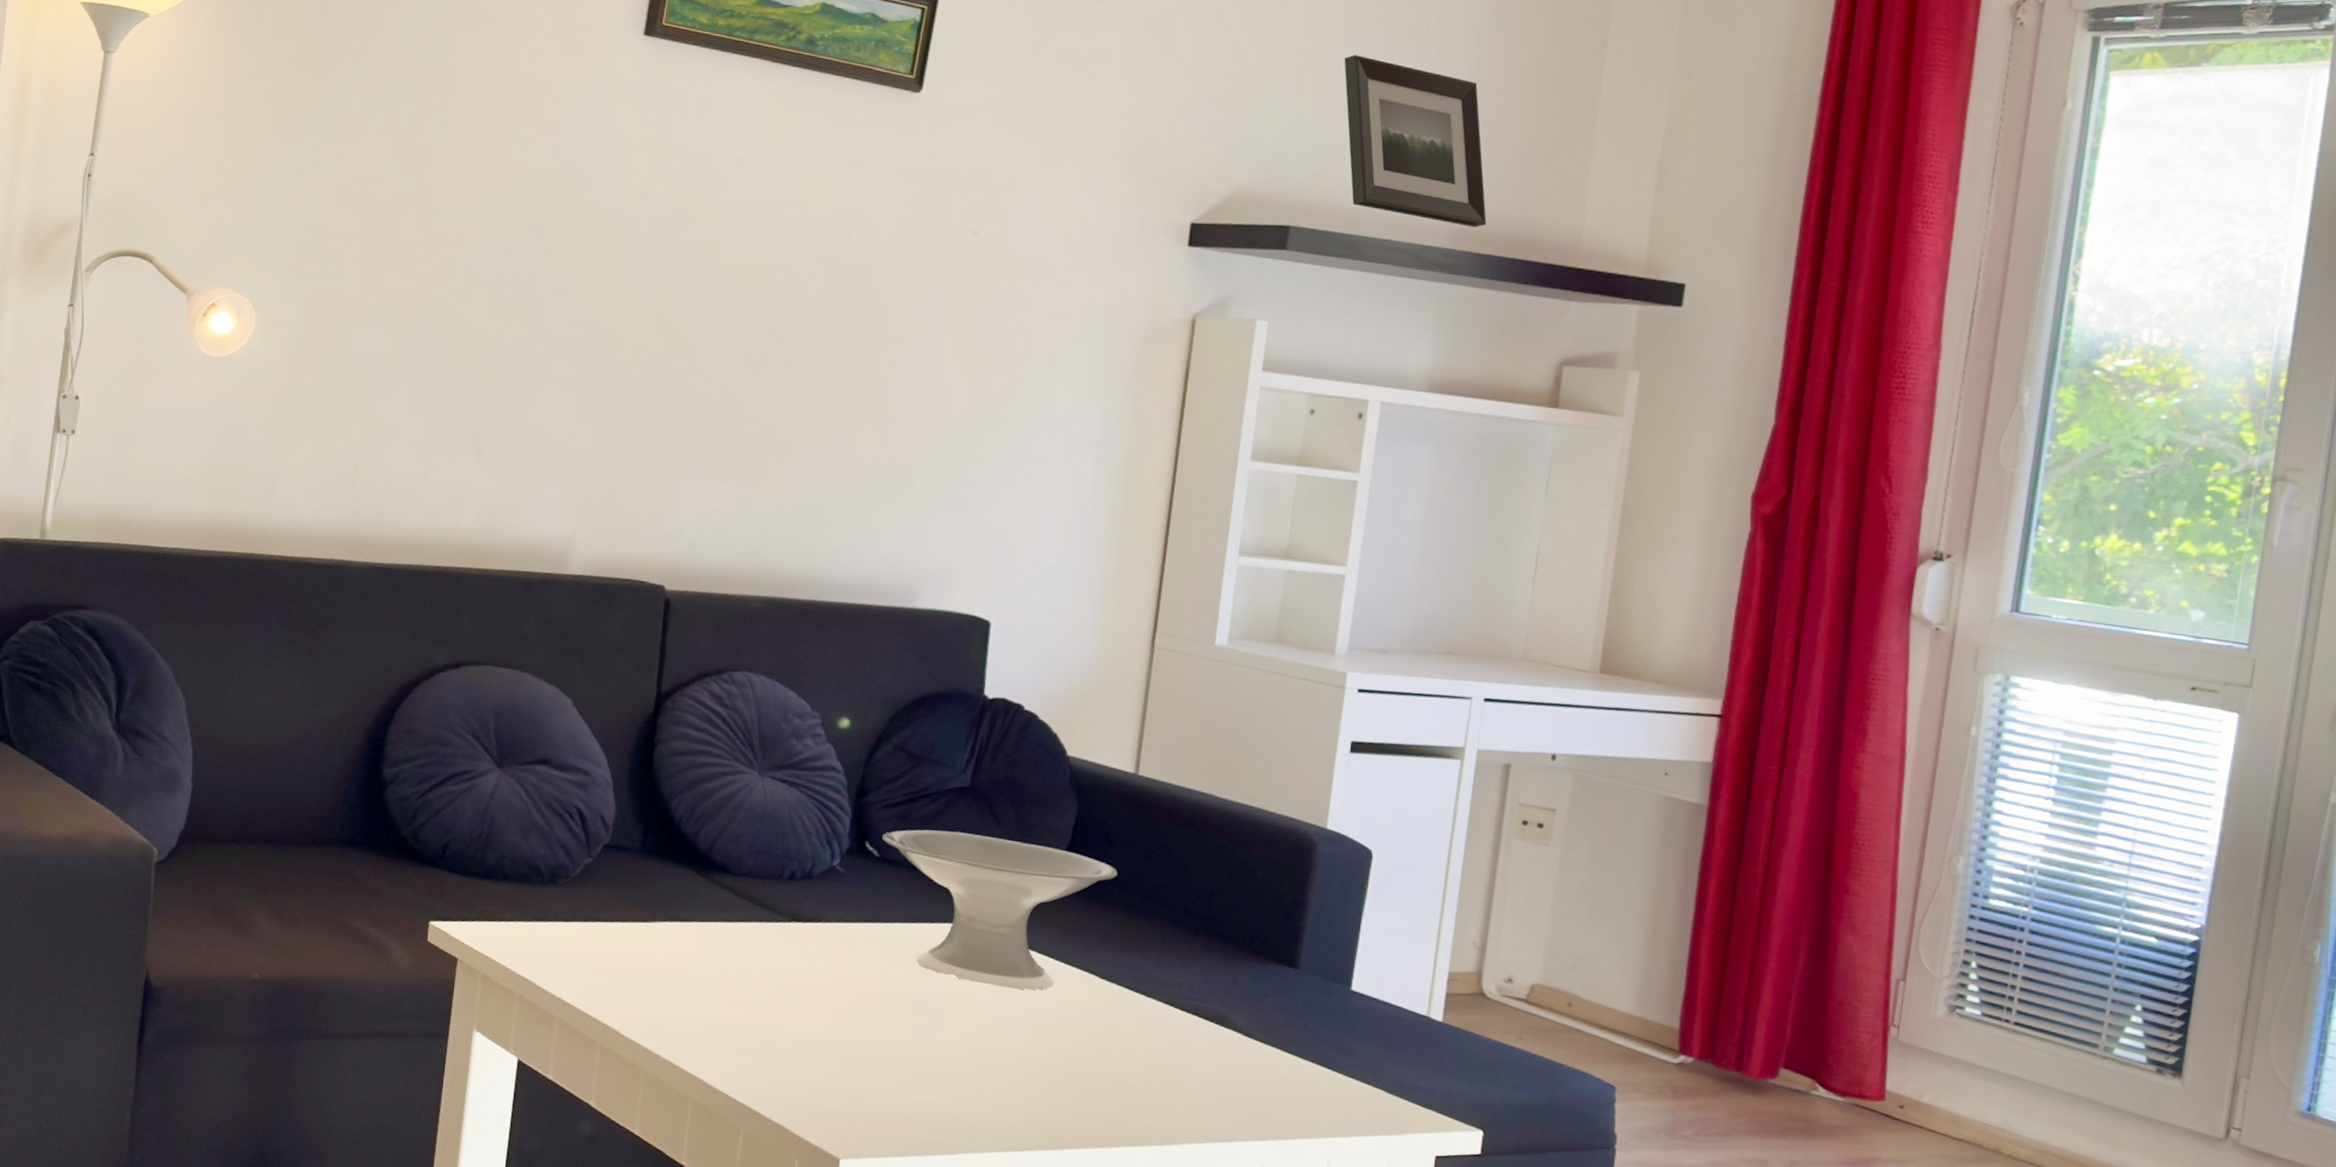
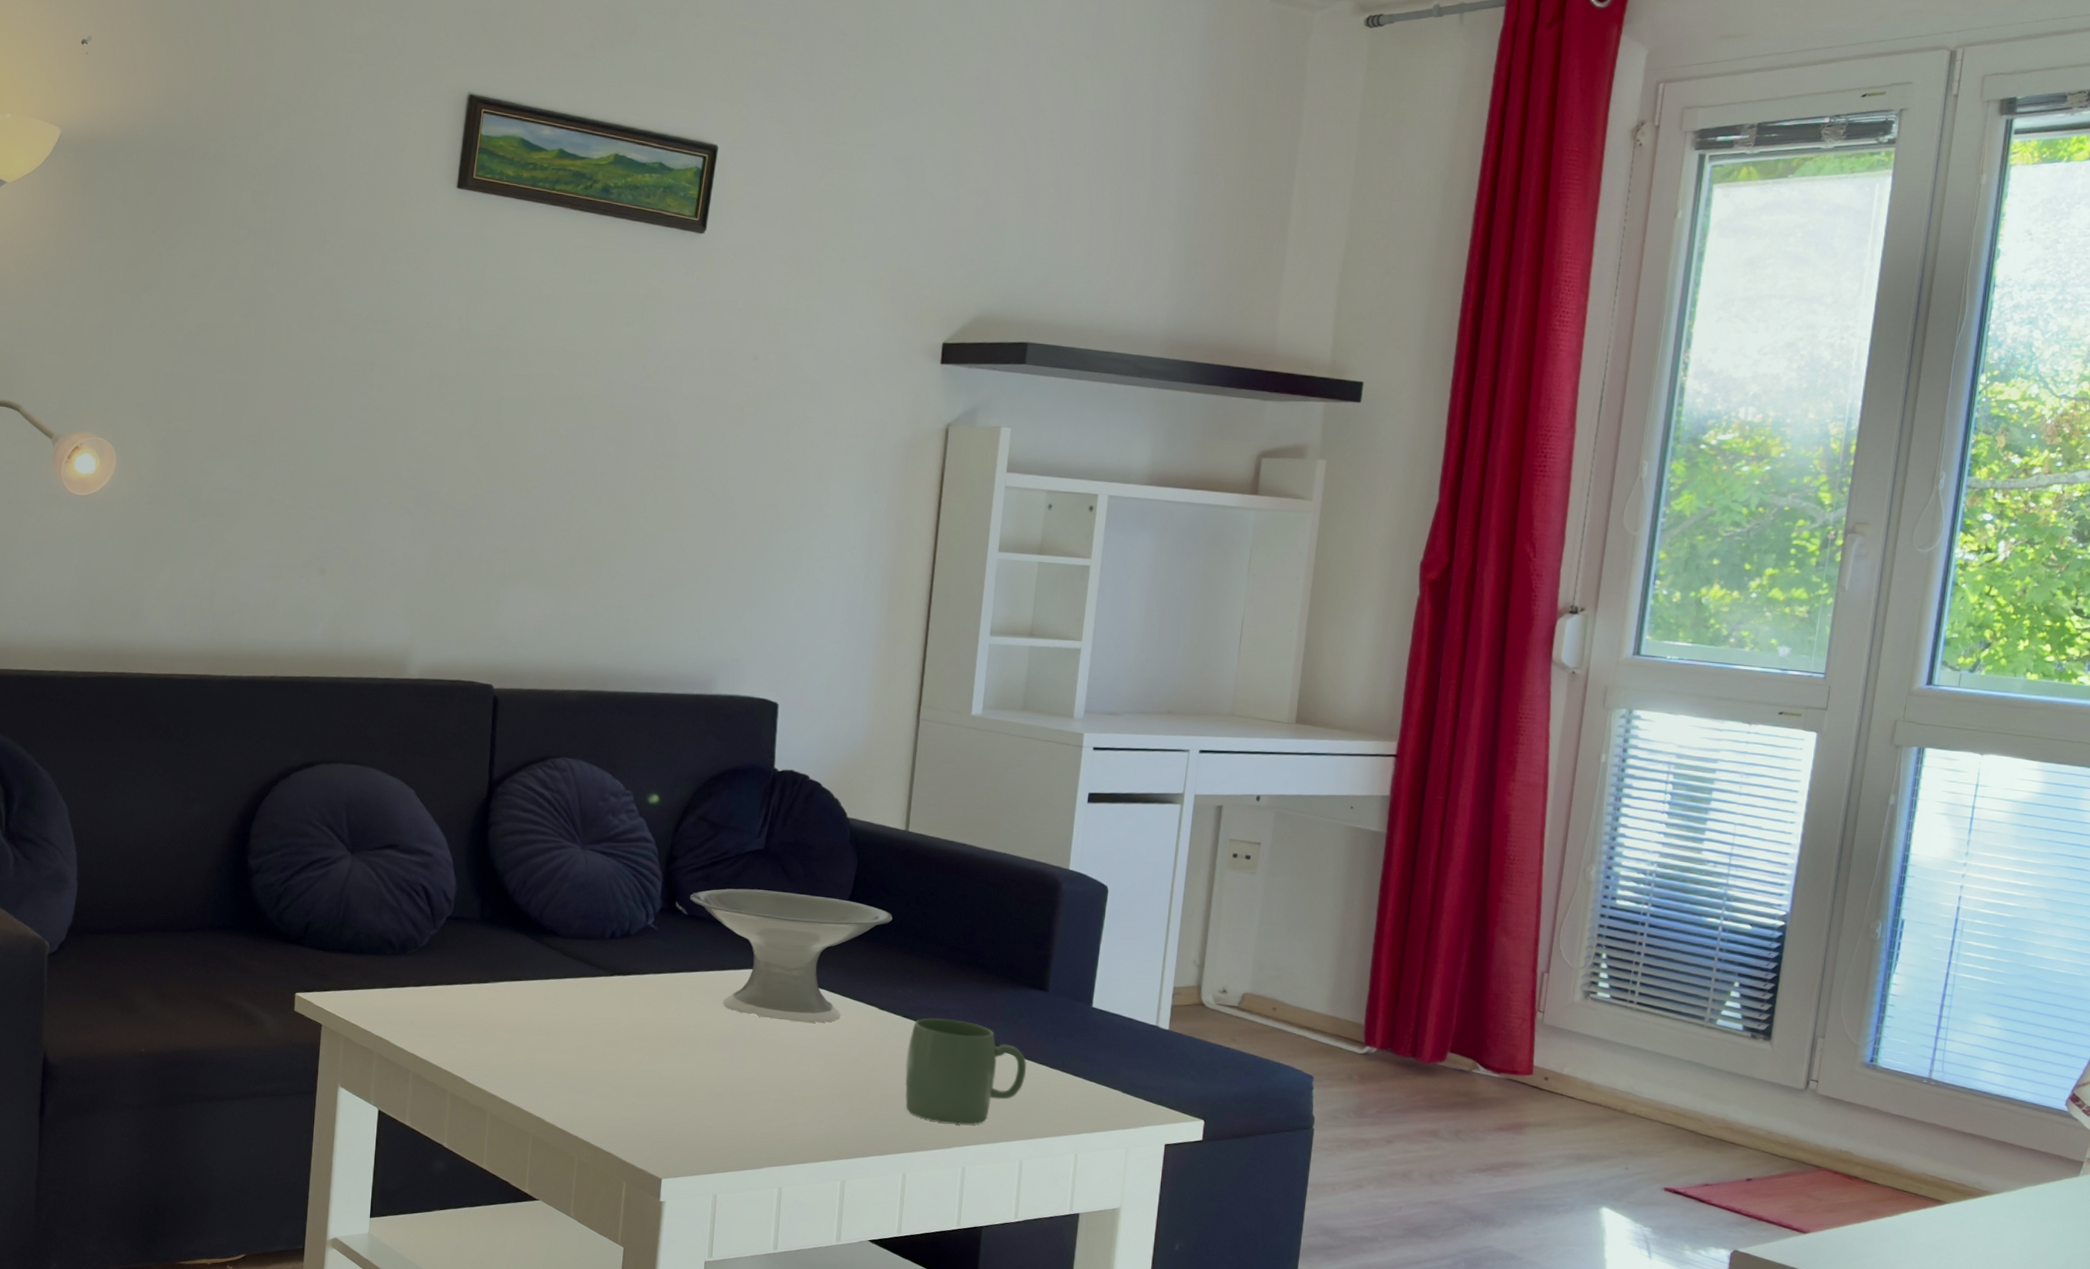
mug: none [1127,991,1272,1119] -> present [904,1017,1026,1125]
picture frame: present [1344,55,1487,228] -> none [1071,188,1196,339]

